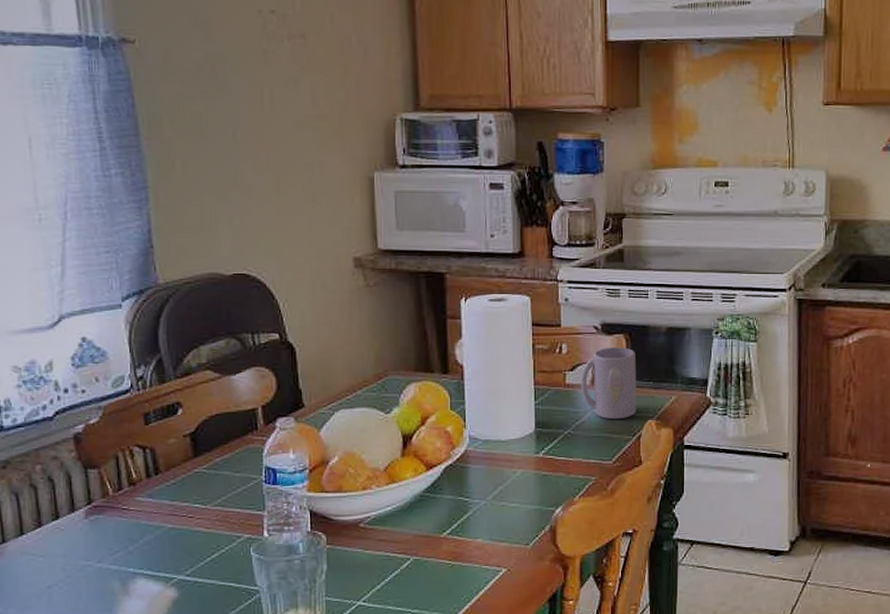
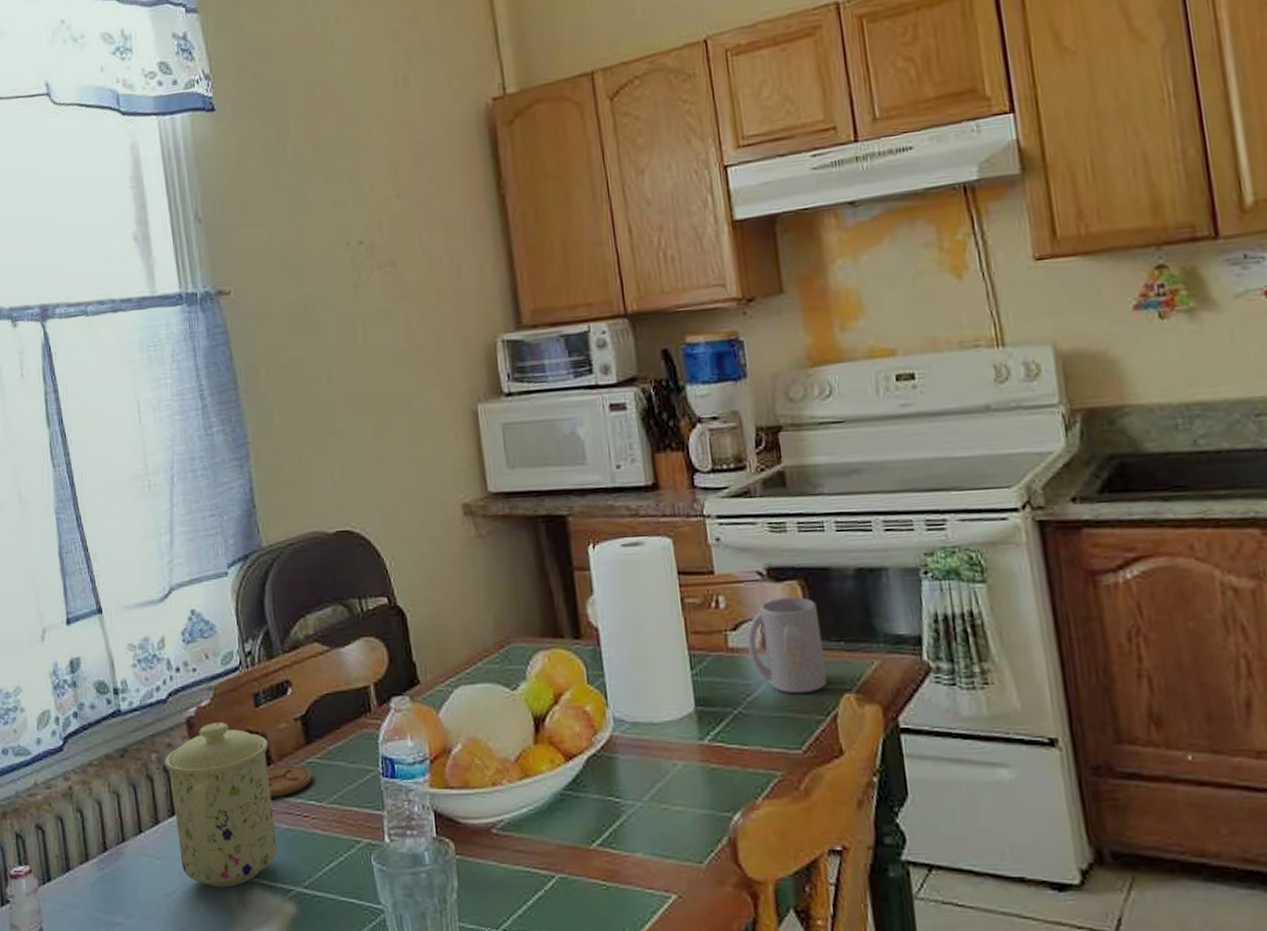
mug: none [50,438,162,579] -> present [164,722,278,887]
coaster: none [154,475,200,502] -> present [266,765,313,798]

